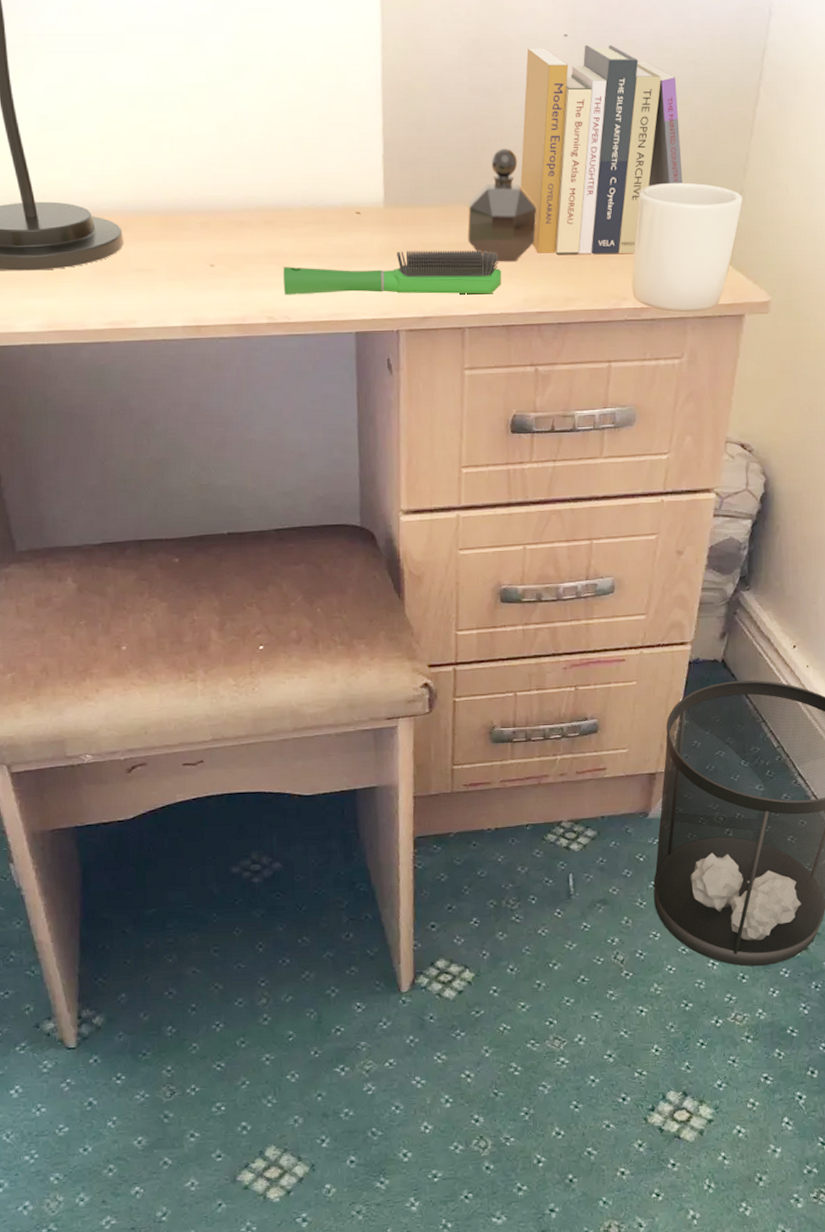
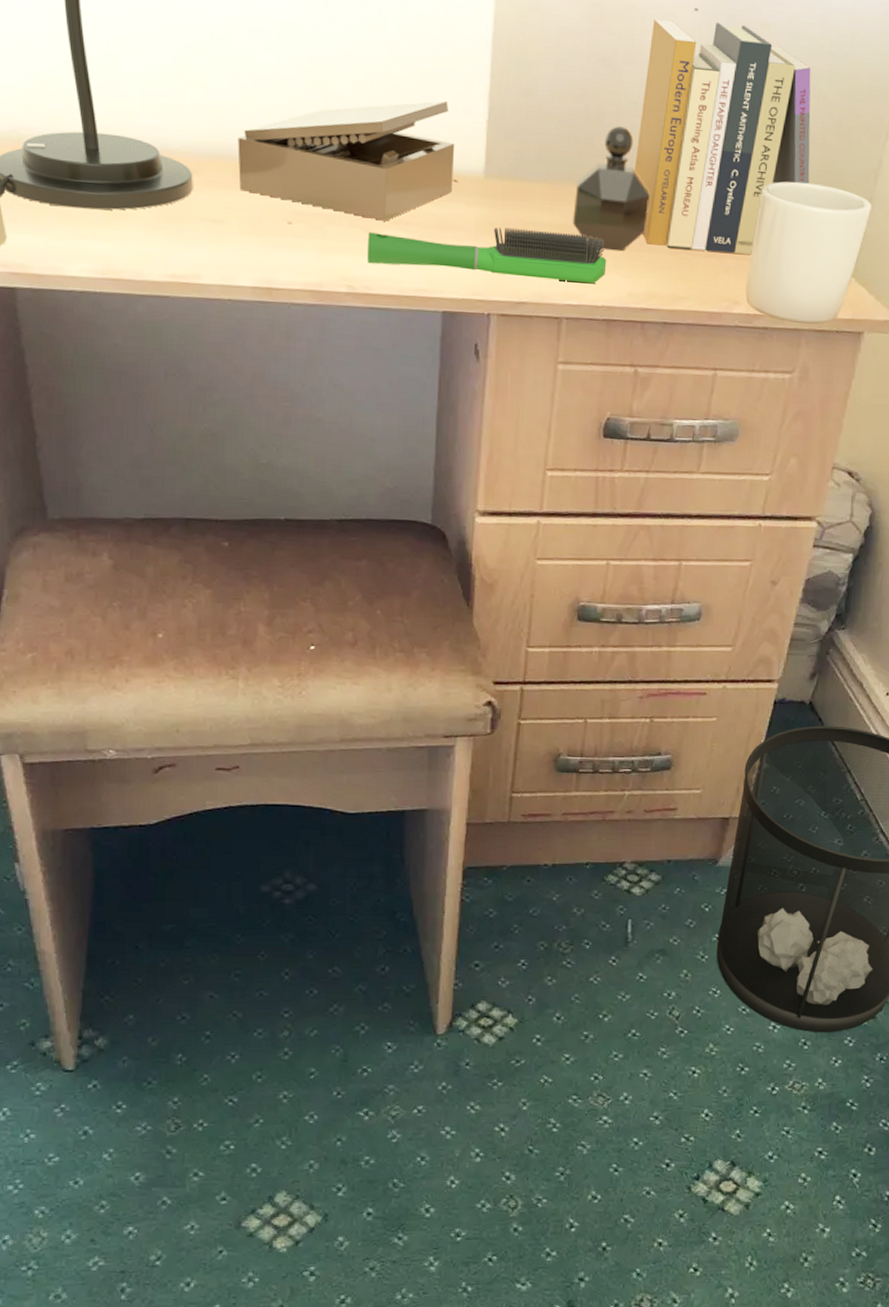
jewelry box: none [160,141,356,256] -> present [238,100,455,221]

